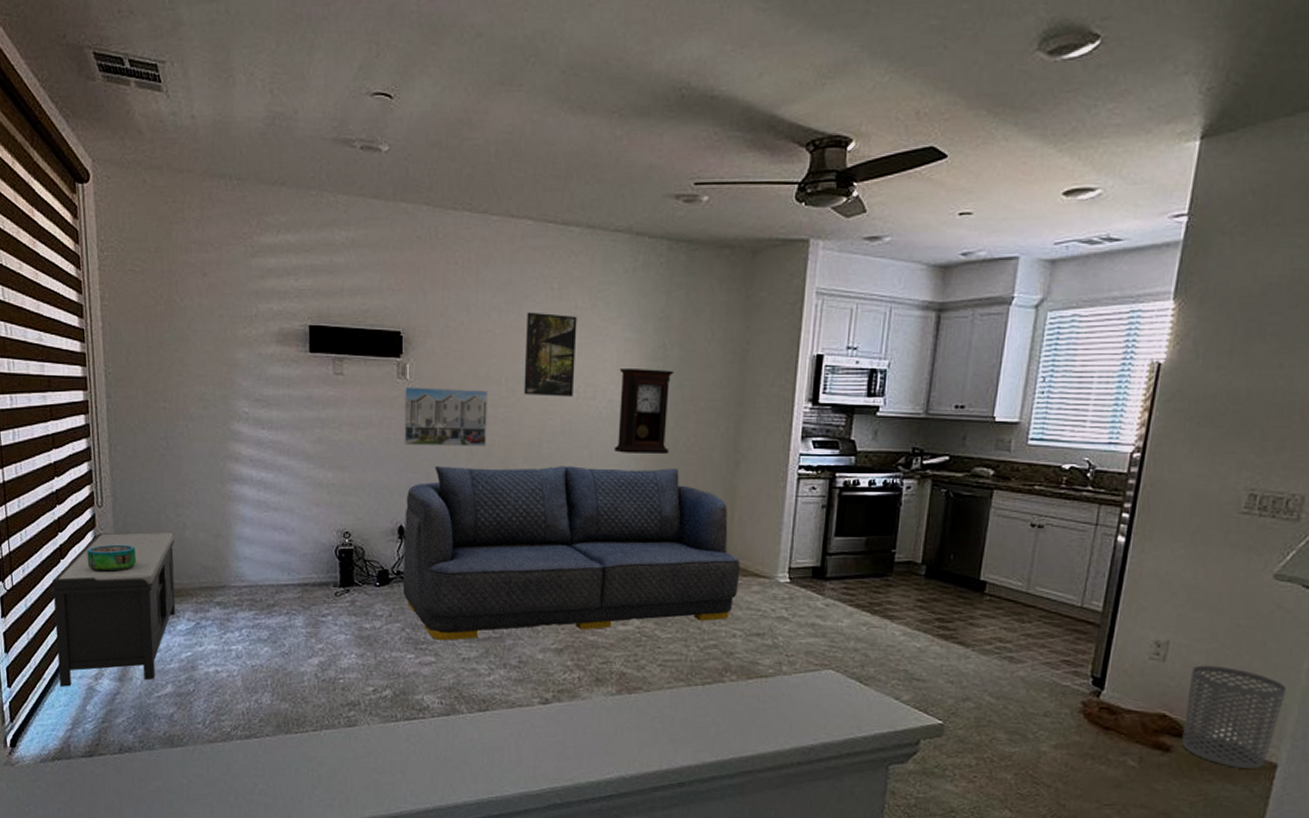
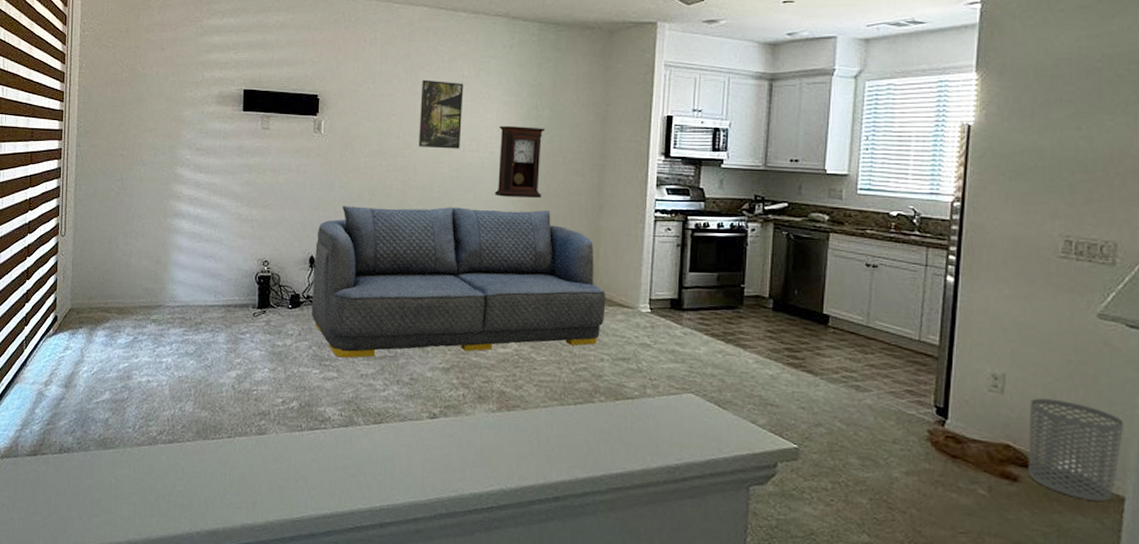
bench: present [50,532,176,687] -> none [14,258,122,392]
decorative bowl: present [86,544,136,573] -> none [48,268,89,292]
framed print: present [403,387,488,448] -> none [316,140,389,191]

